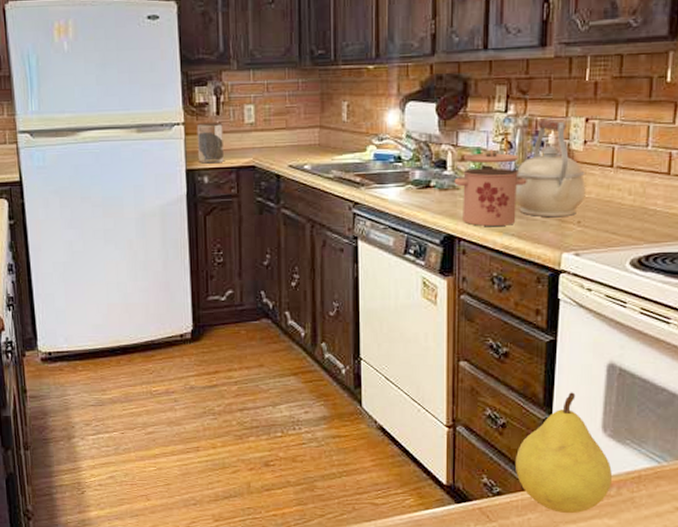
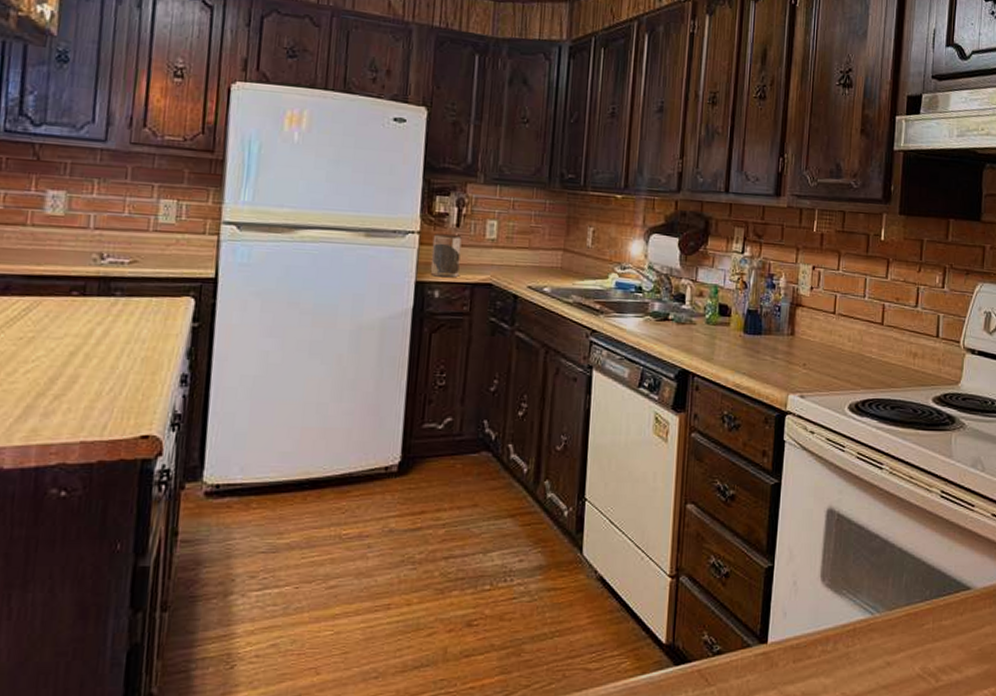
cooking pot: present [454,149,527,226] -> none [691,287,759,364]
fruit: present [514,392,613,514] -> none [736,539,830,674]
kettle: present [515,118,586,216] -> none [747,262,812,358]

